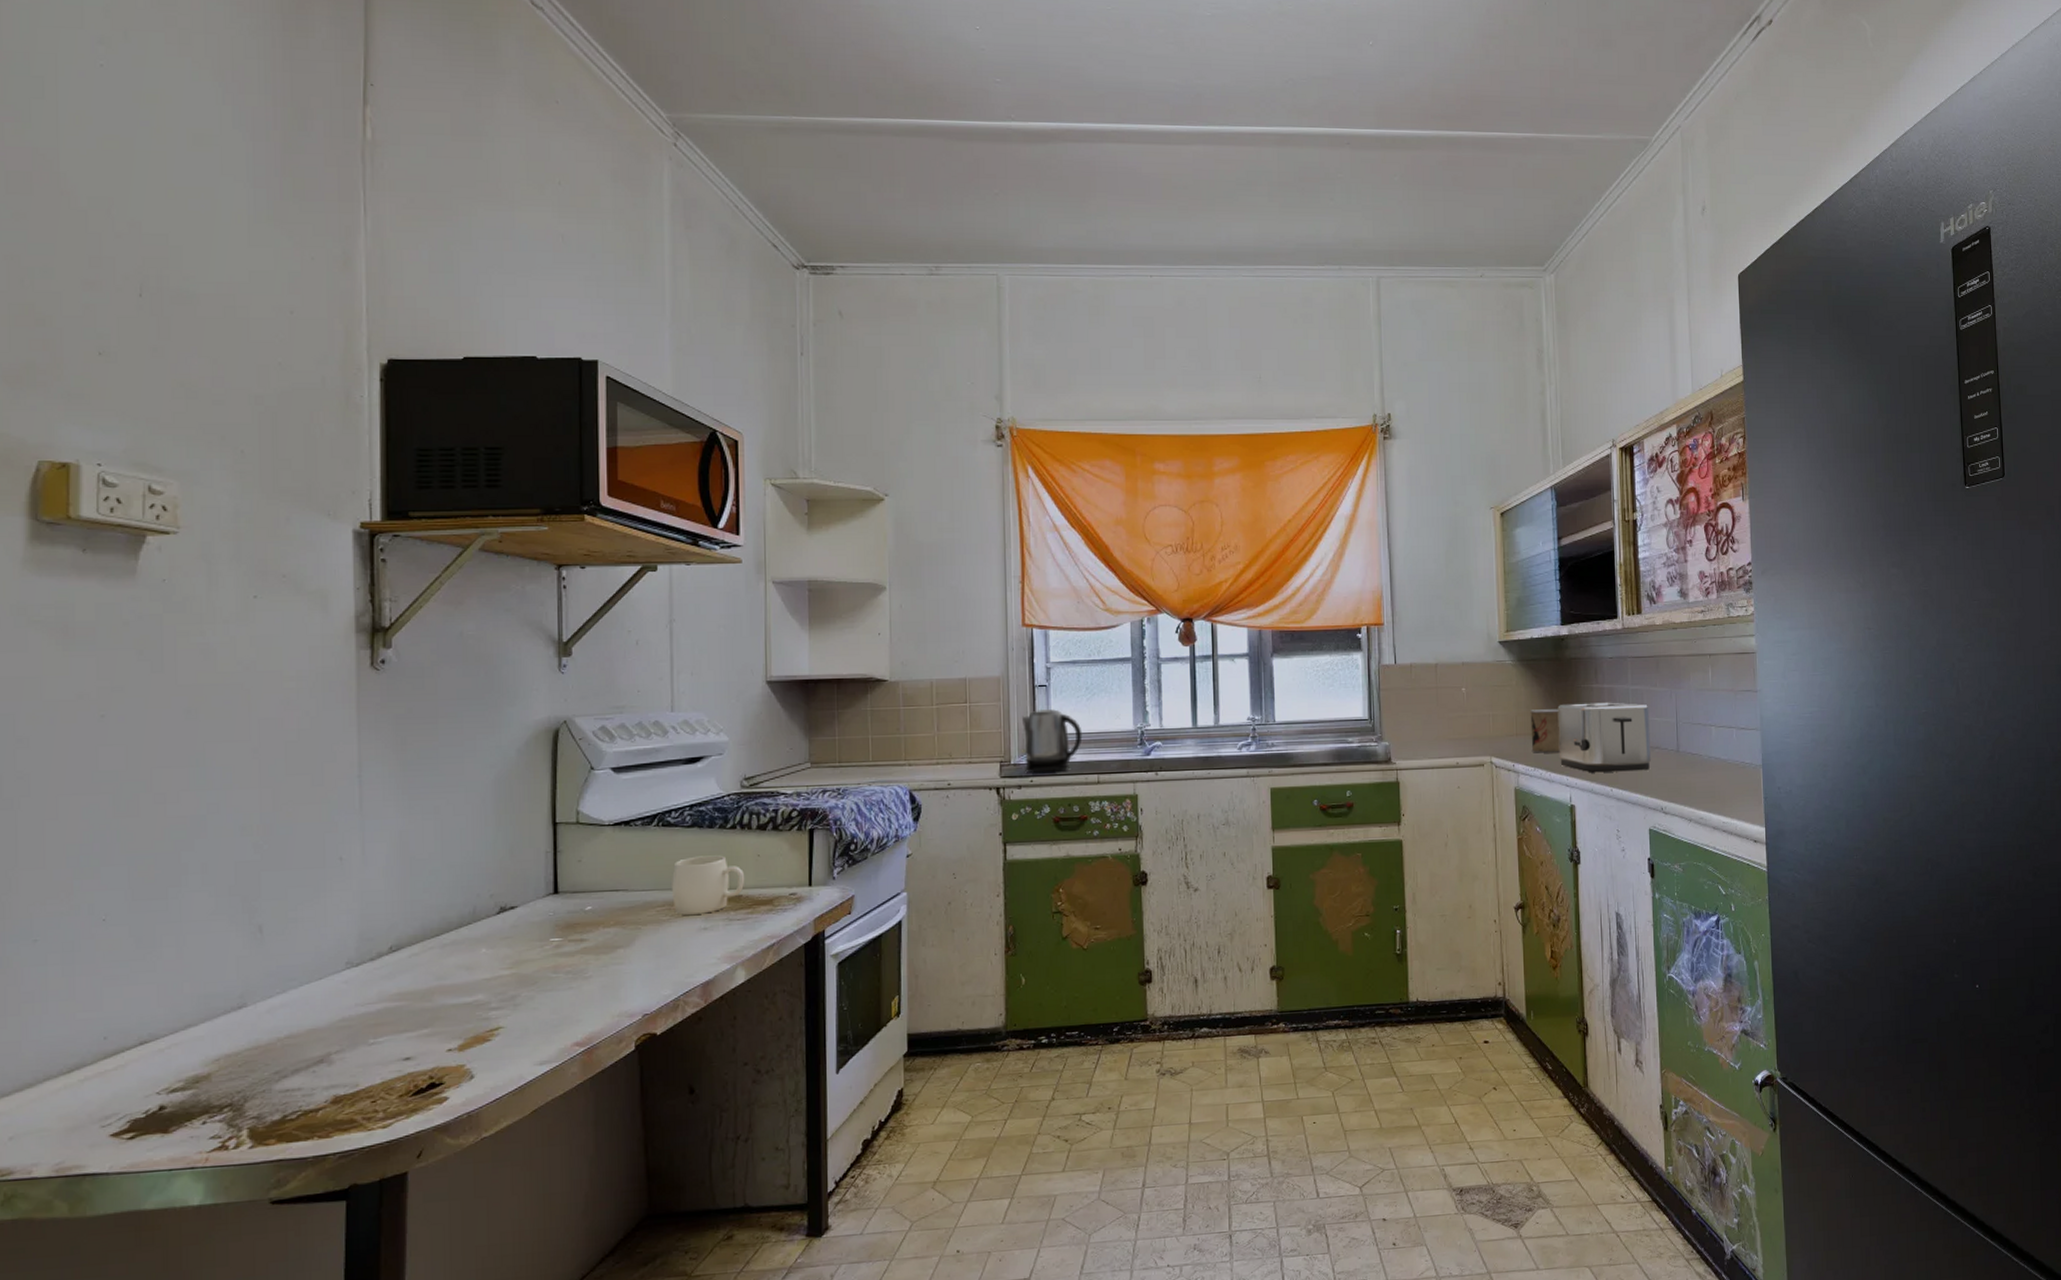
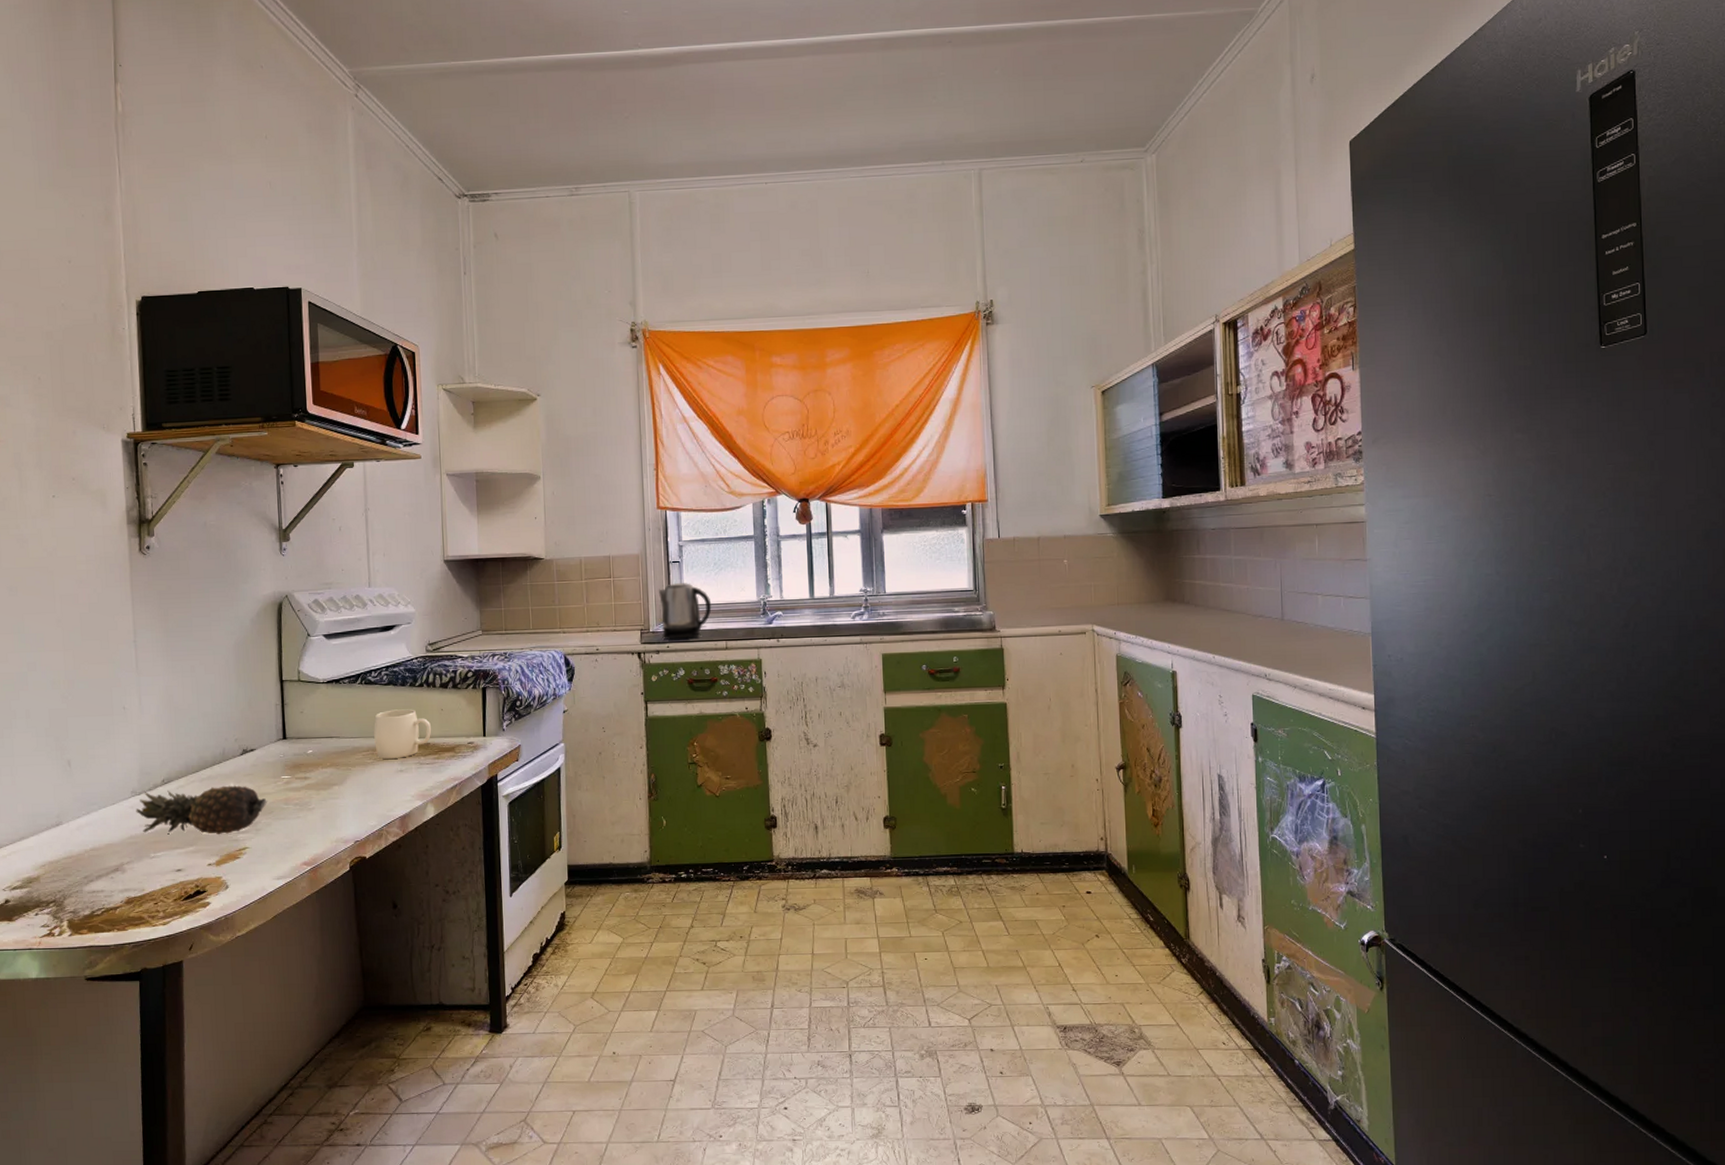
fruit: none [351,951,531,1015] -> present [136,785,268,835]
tin can: present [1530,709,1560,753] -> none [1131,579,1161,622]
toaster: present [1557,702,1651,773] -> none [1159,572,1254,641]

